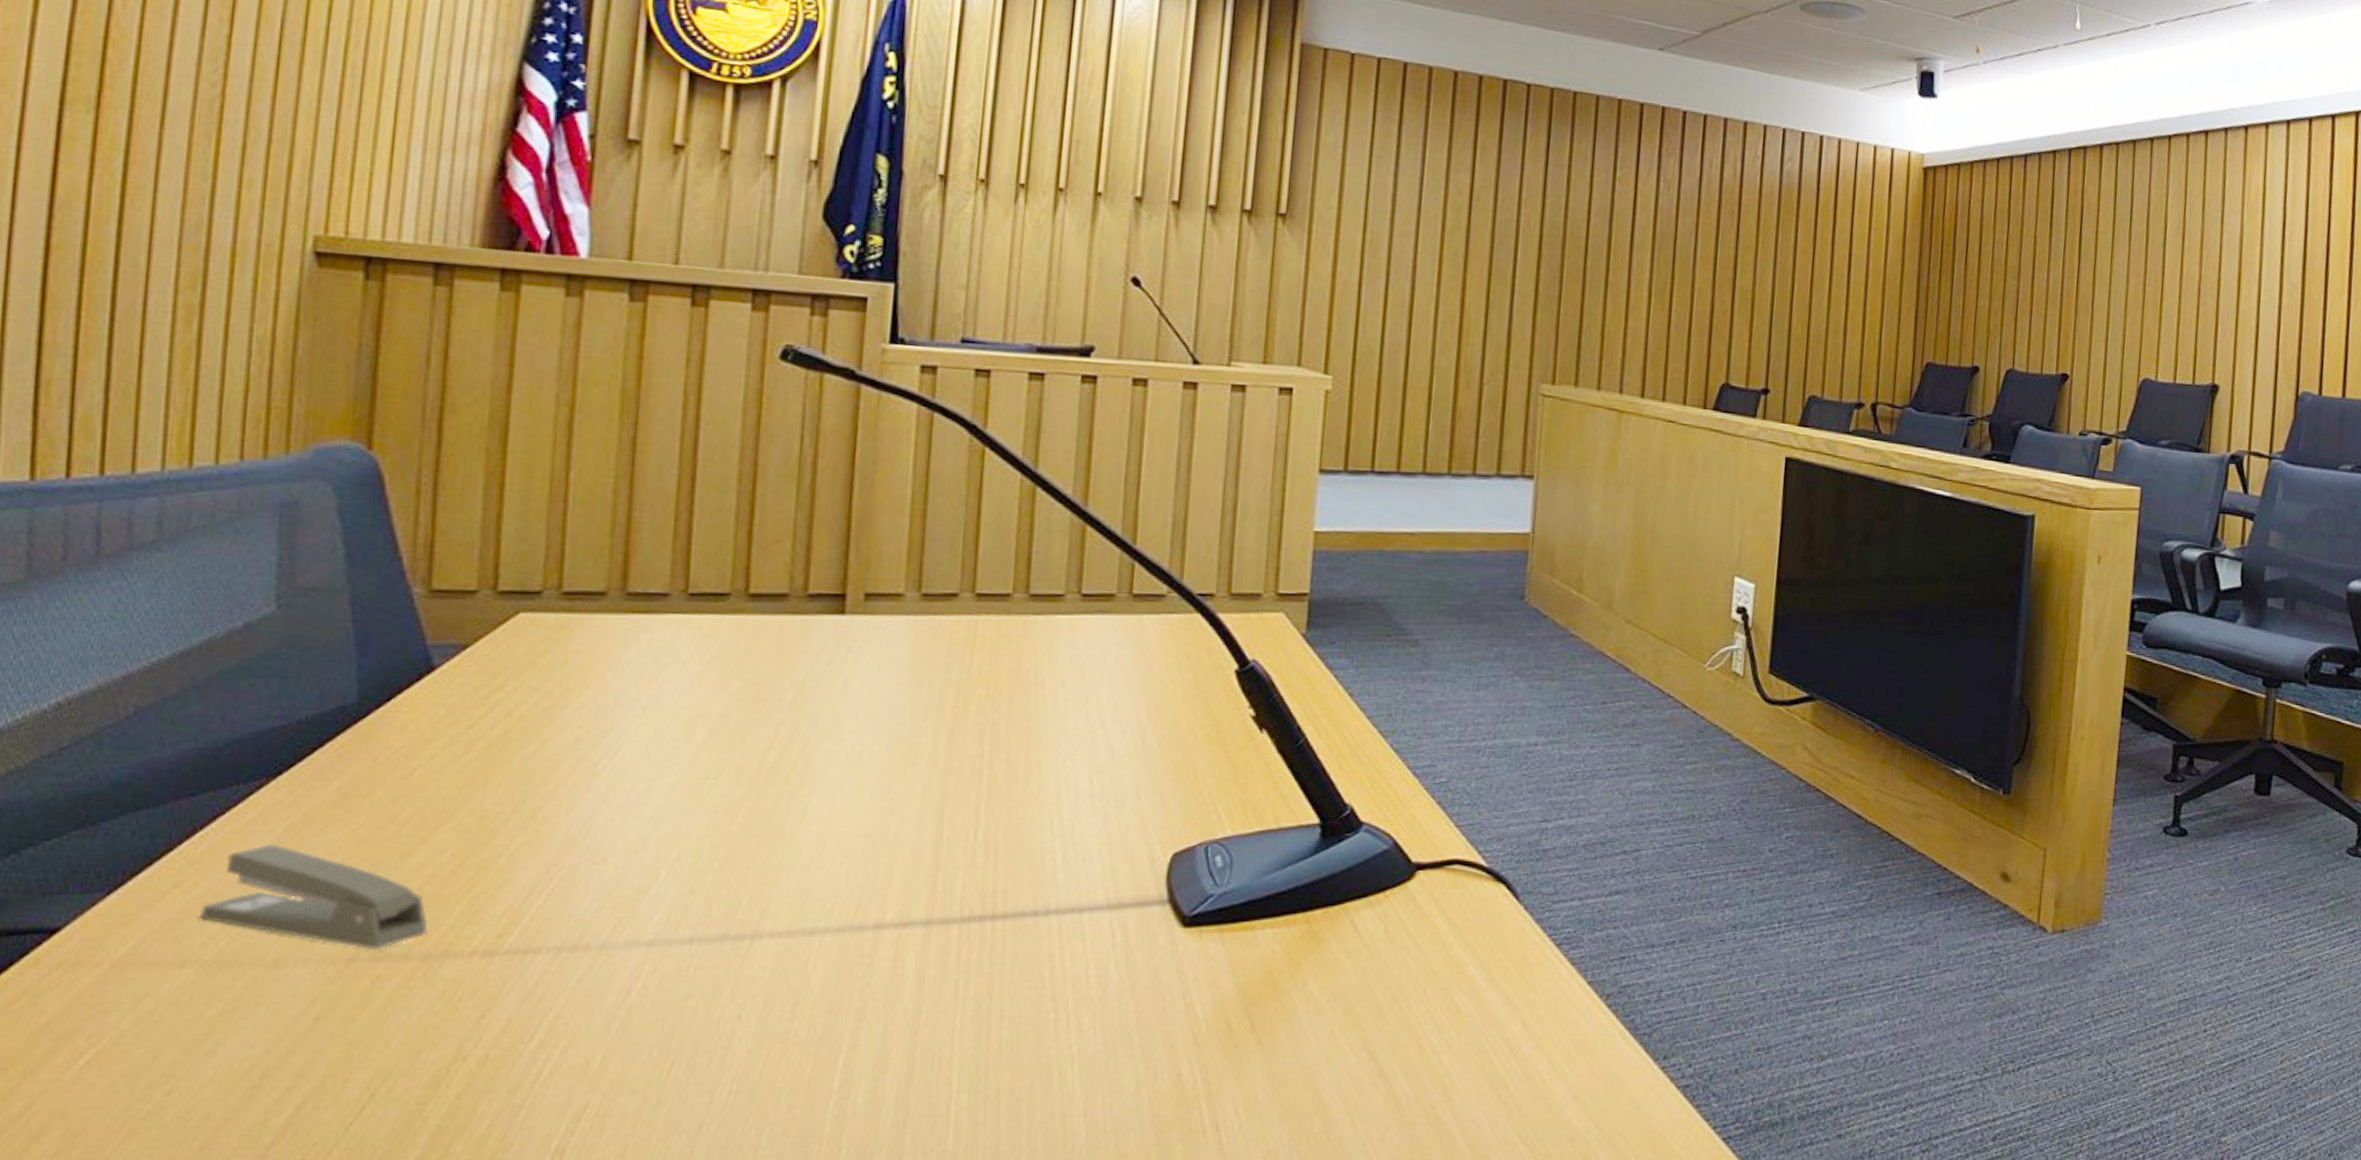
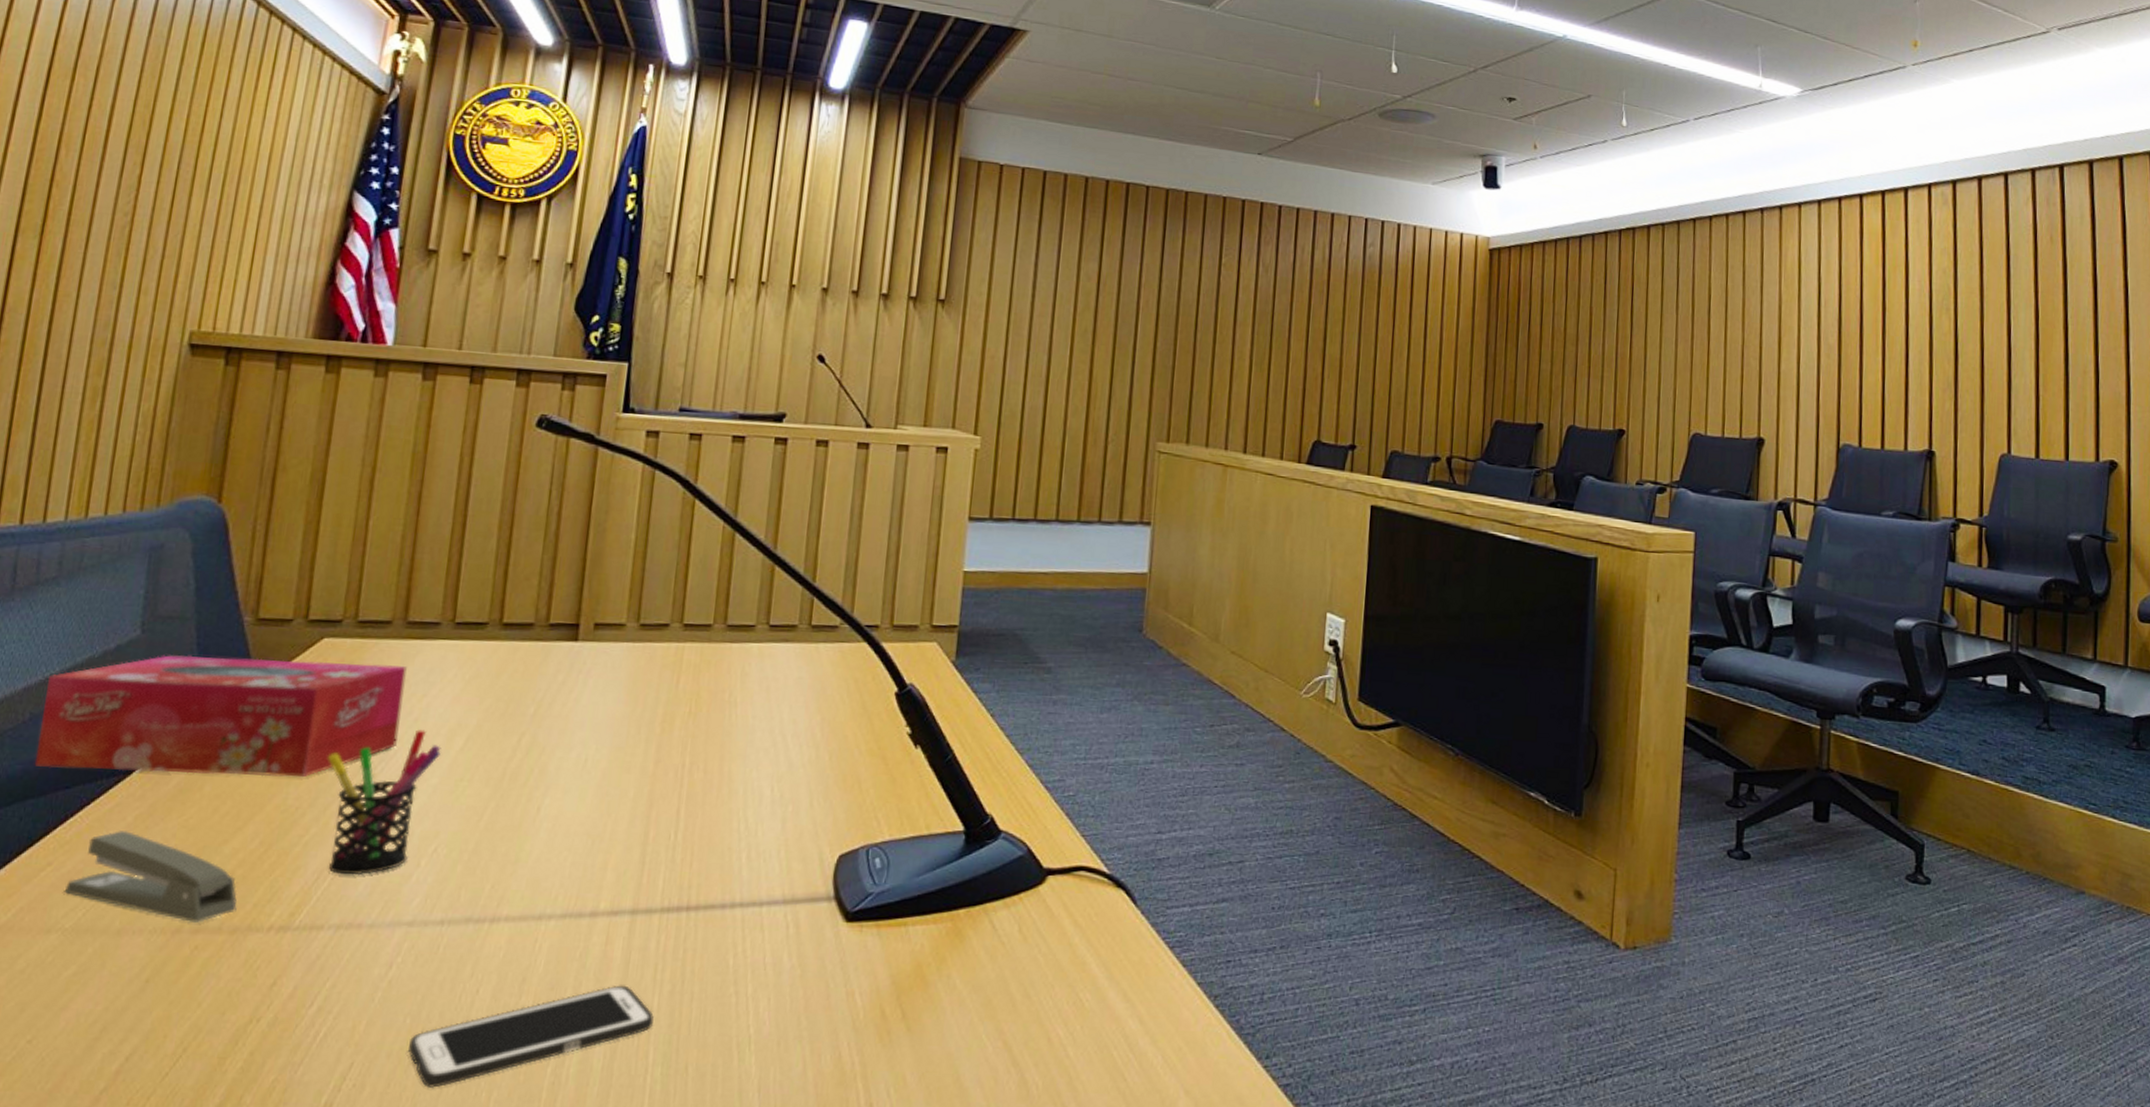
tissue box: none [145,634,629,778] -> present [34,655,407,778]
pen holder: none [534,719,679,890] -> present [328,729,441,876]
cell phone: none [655,1004,956,1127] -> present [407,985,654,1088]

